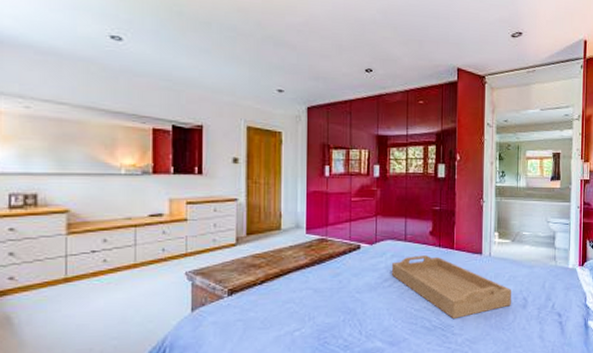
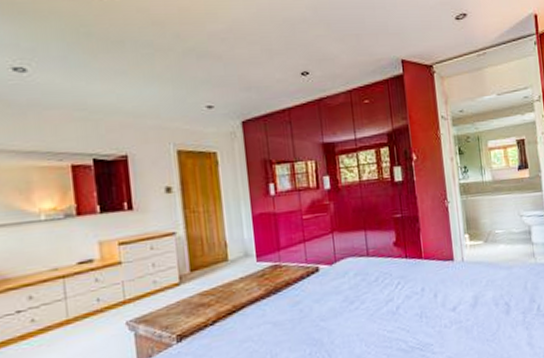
serving tray: present [391,255,512,320] -> none [355,269,493,337]

